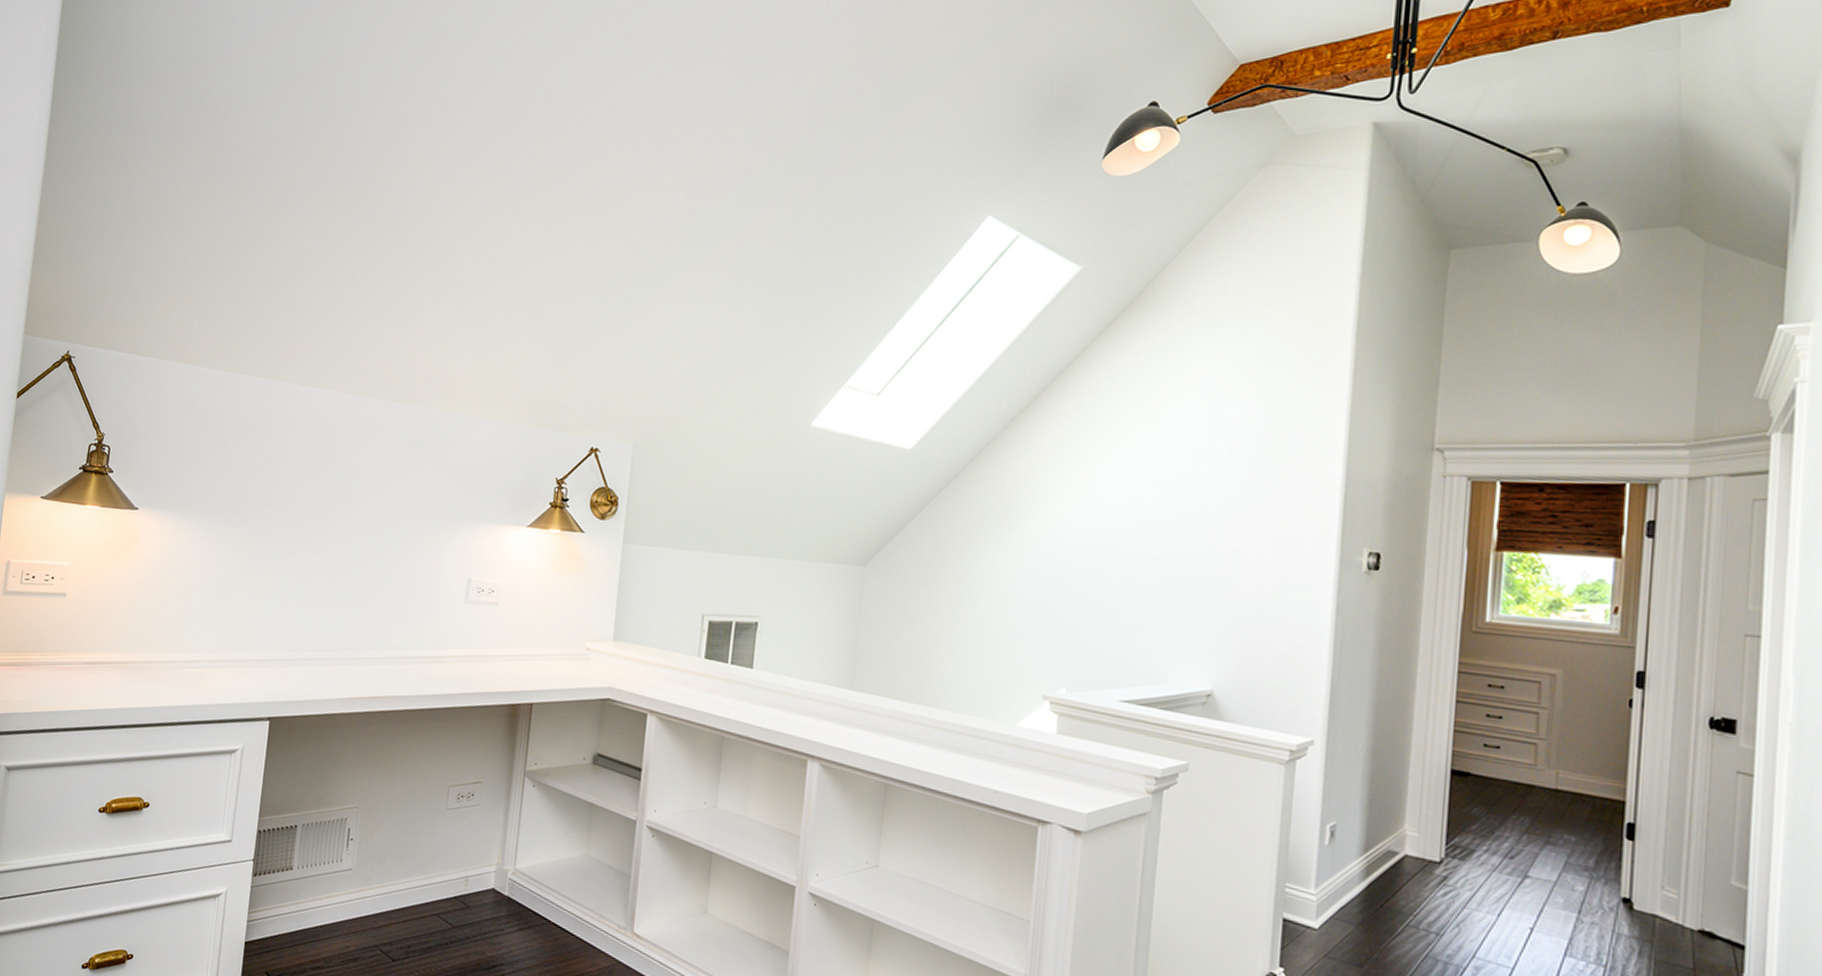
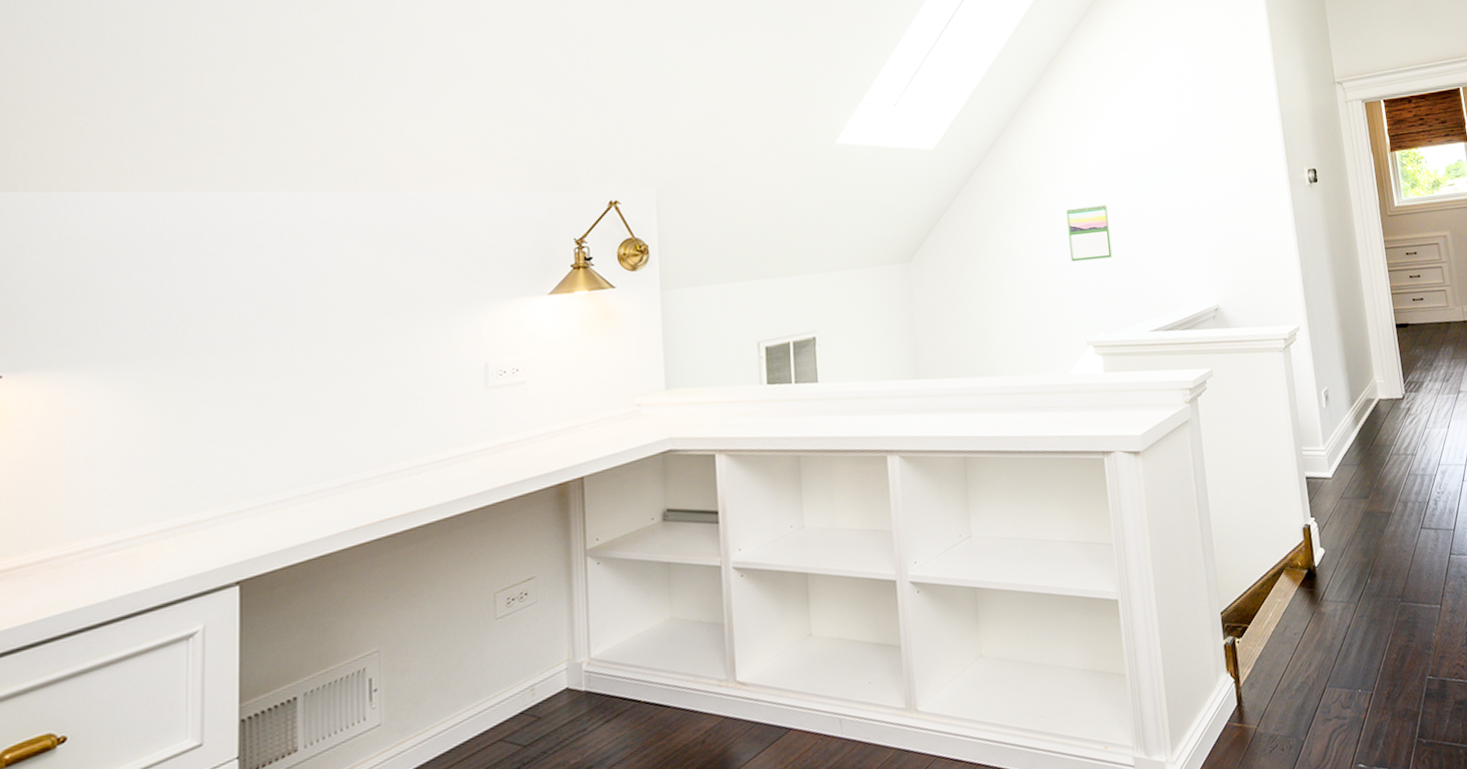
calendar: none [1042,541,1098,608] -> present [1066,203,1112,262]

